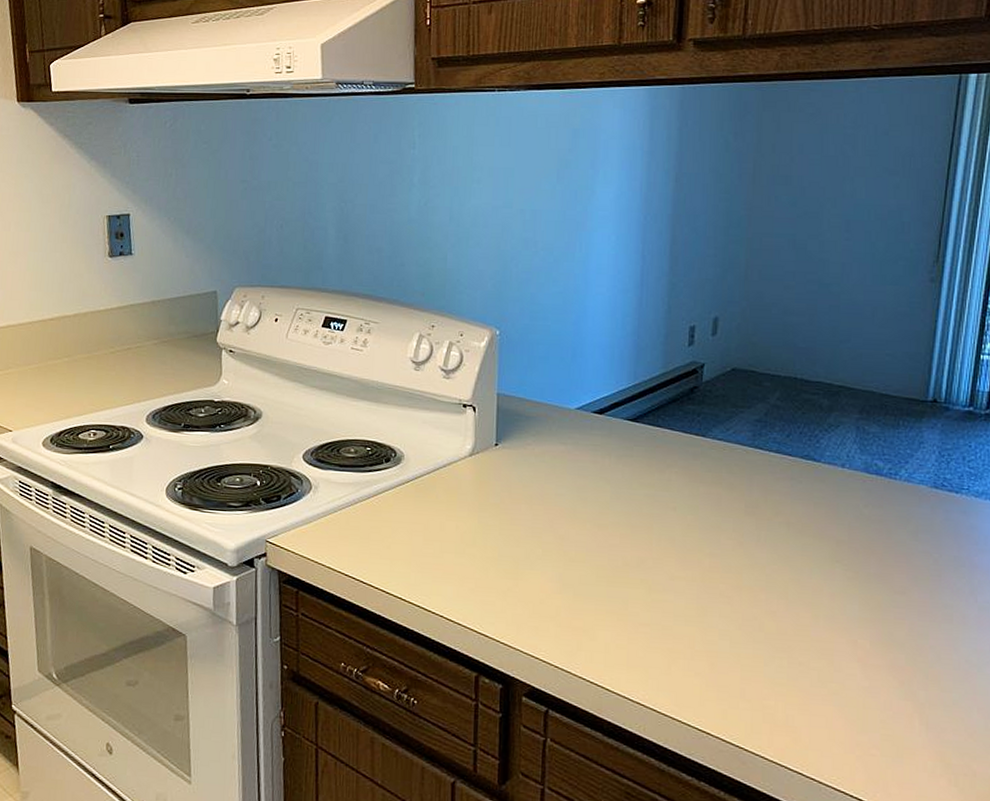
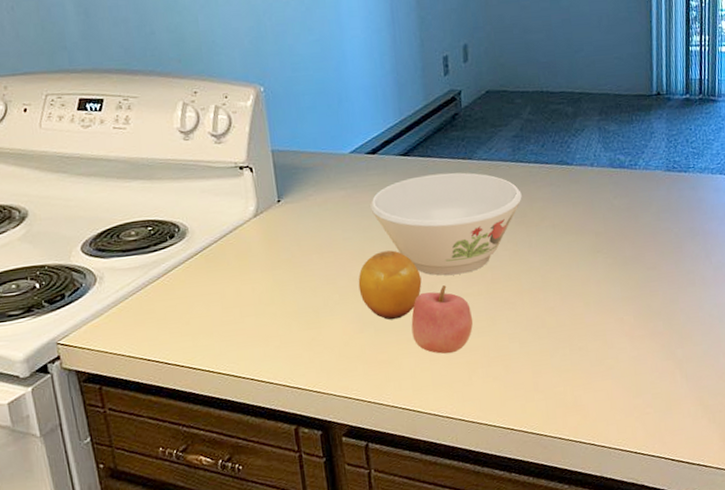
fruit: none [564,514,632,588] -> present [358,250,422,320]
bowl: none [587,444,756,555] -> present [369,172,522,276]
apple: none [613,563,682,637] -> present [411,285,473,354]

